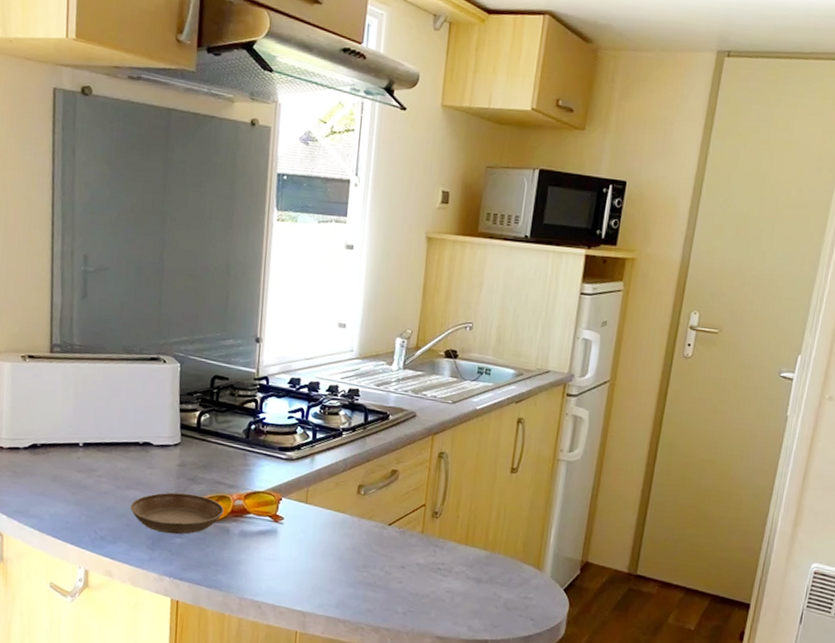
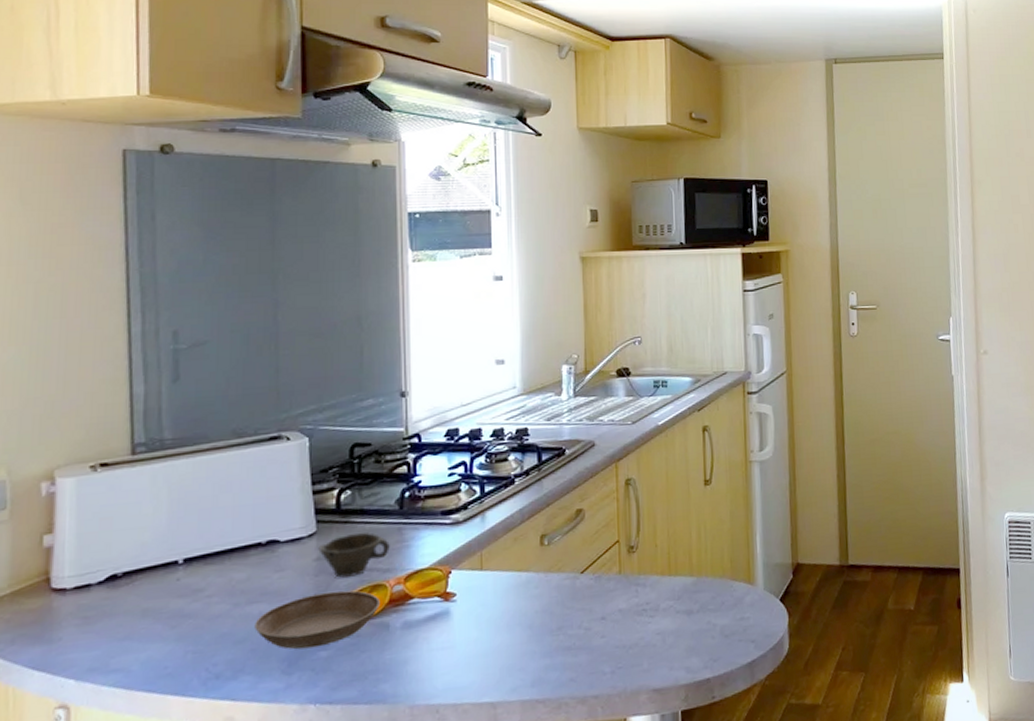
cup: none [181,450,236,485] -> present [318,533,390,578]

